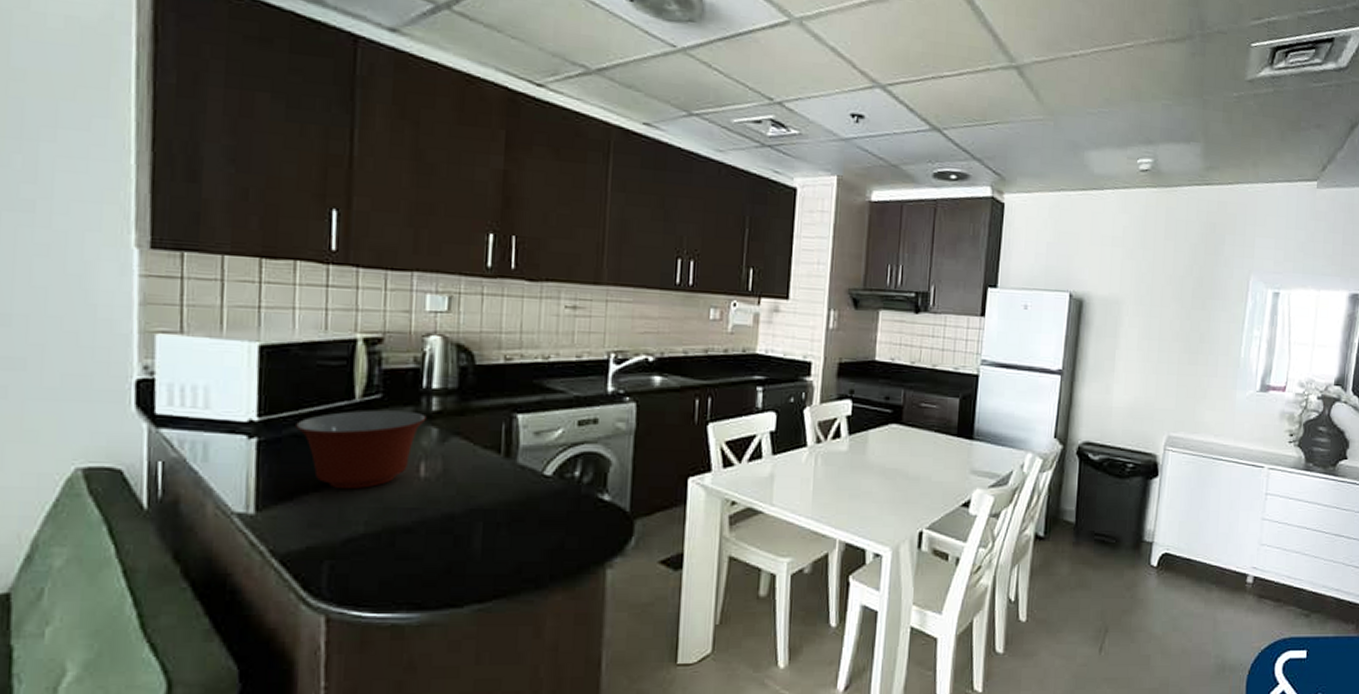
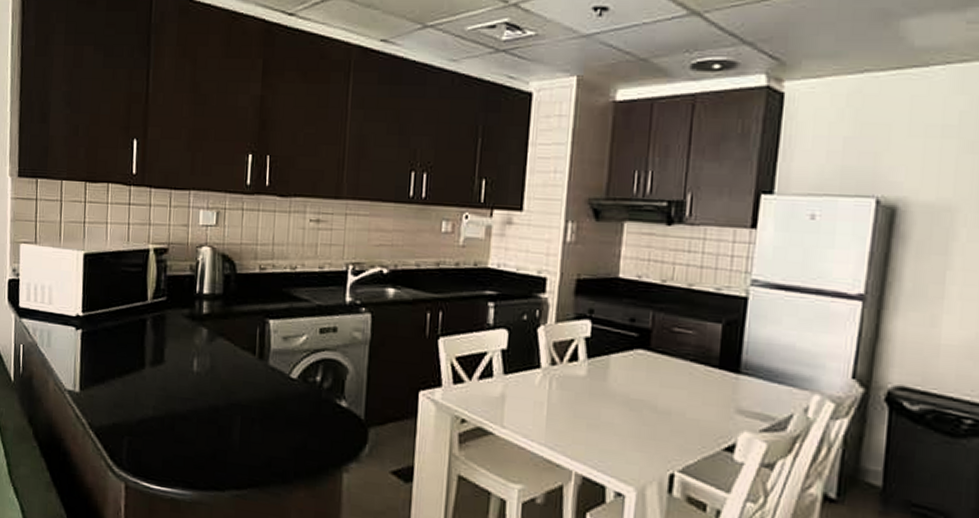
mixing bowl: present [296,410,426,490] -> none [107,310,199,378]

